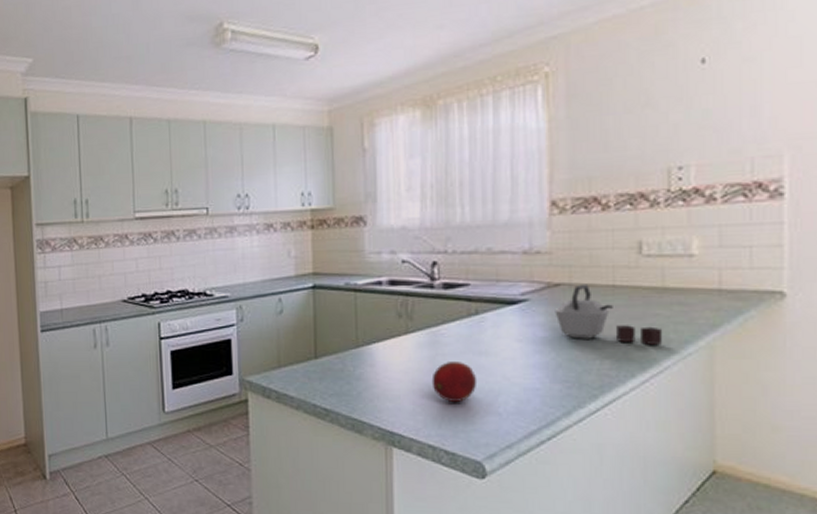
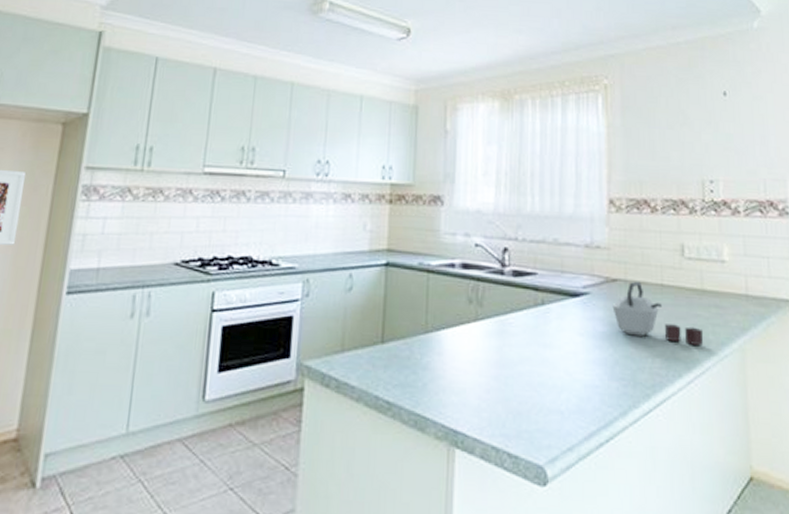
fruit: present [431,362,477,403] -> none [498,353,542,399]

